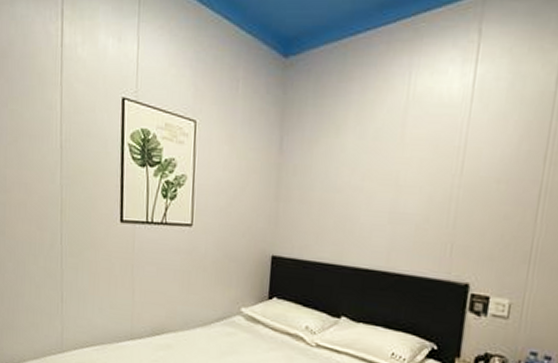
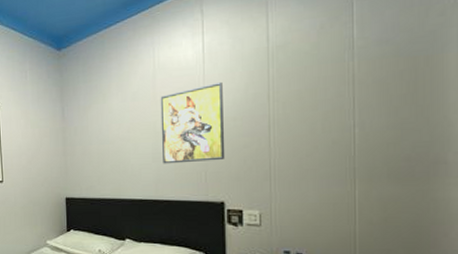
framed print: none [401,129,491,232] -> present [160,81,225,164]

